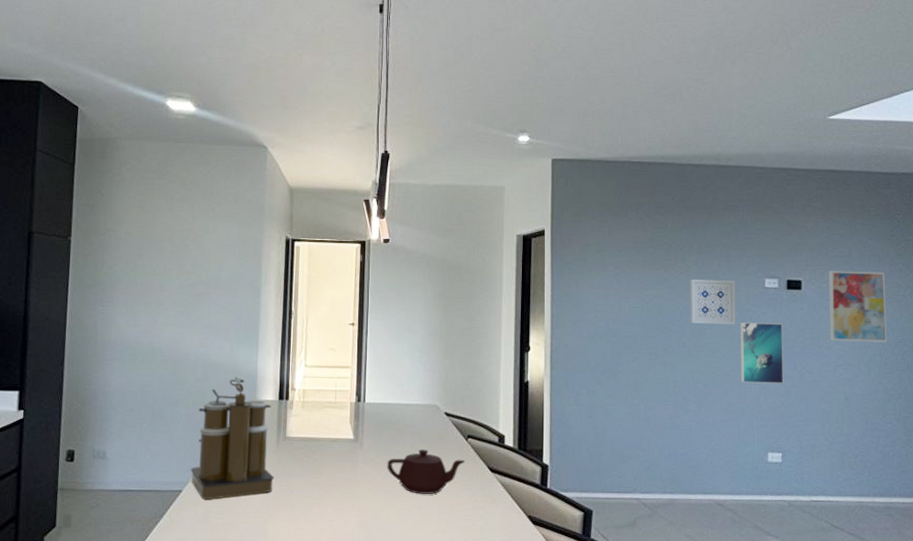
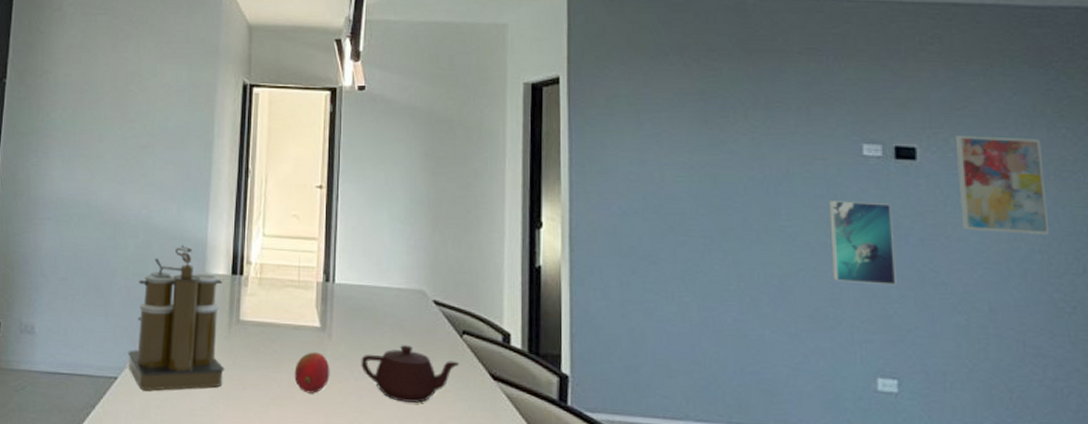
fruit: none [333,459,362,493] -> present [294,352,330,394]
wall art: present [689,279,736,324] -> none [756,142,823,203]

